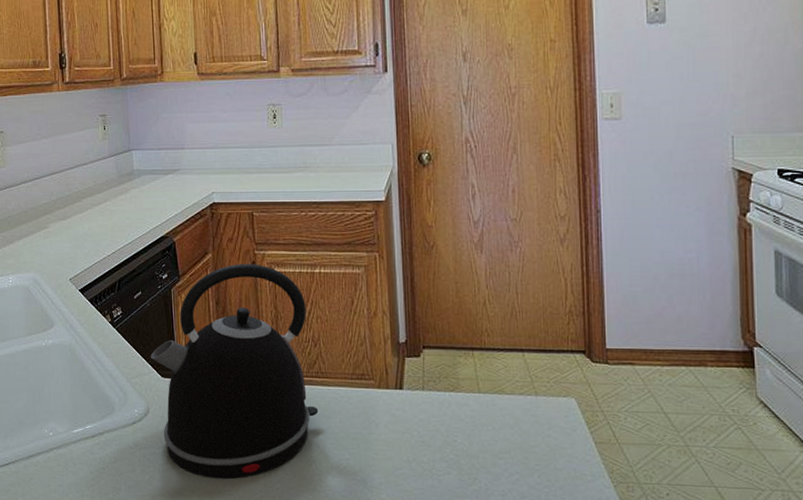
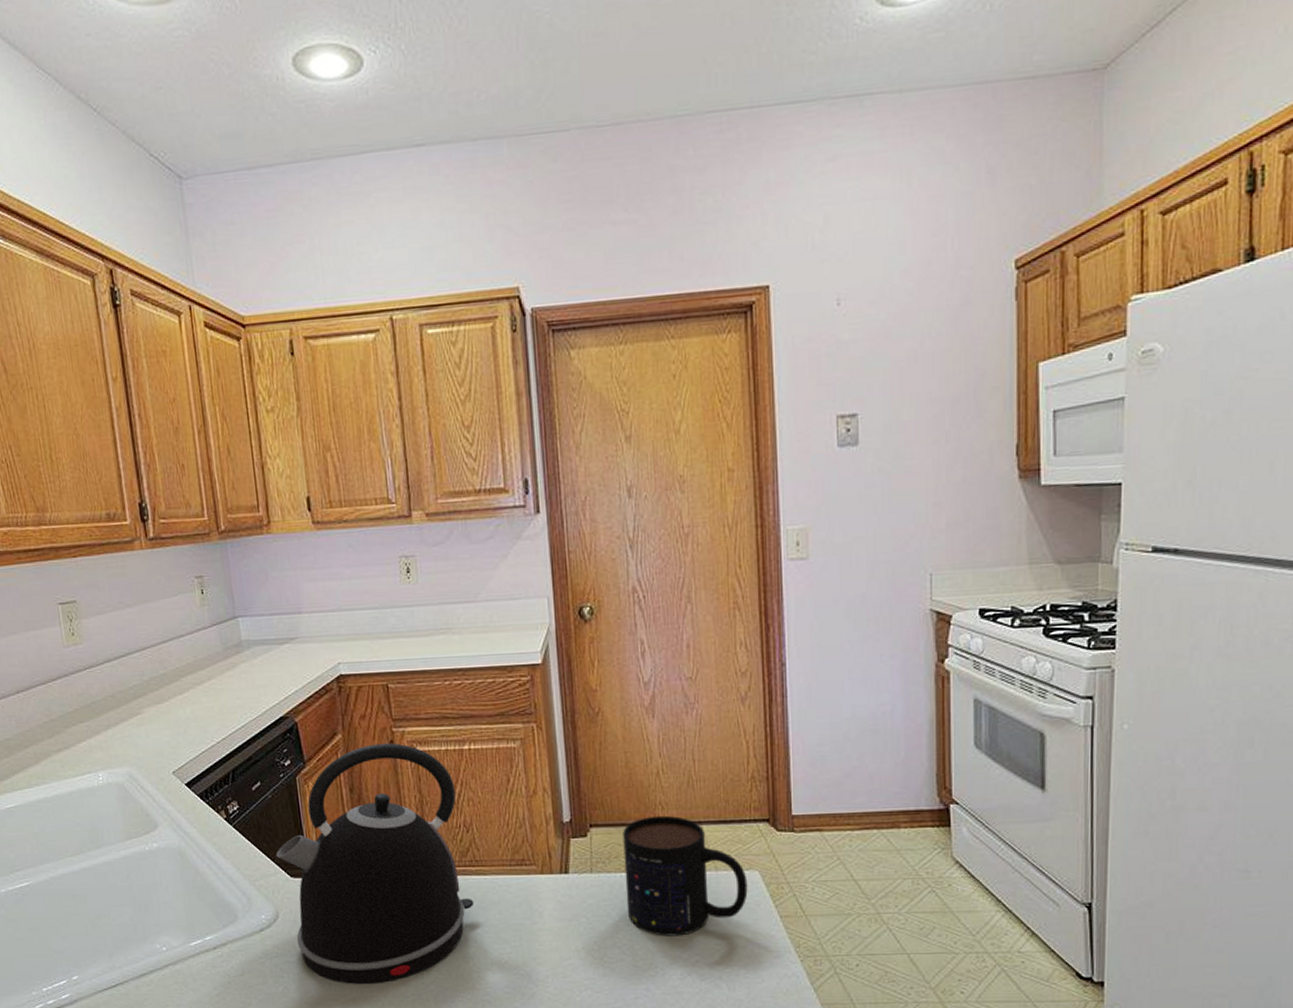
mug: none [452,341,565,455] -> present [622,815,748,937]

